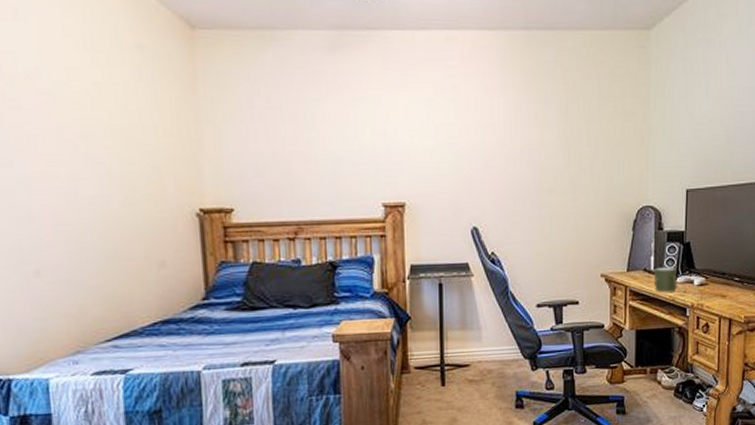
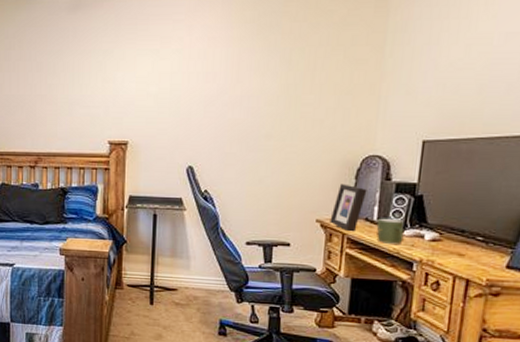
picture frame: none [613,236,644,284] -> present [329,183,367,232]

